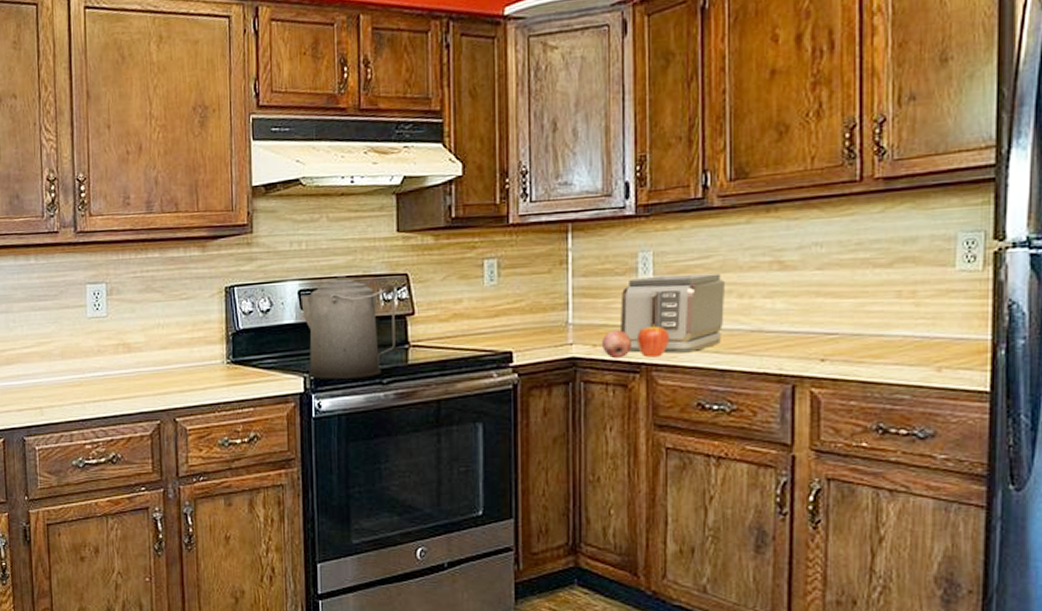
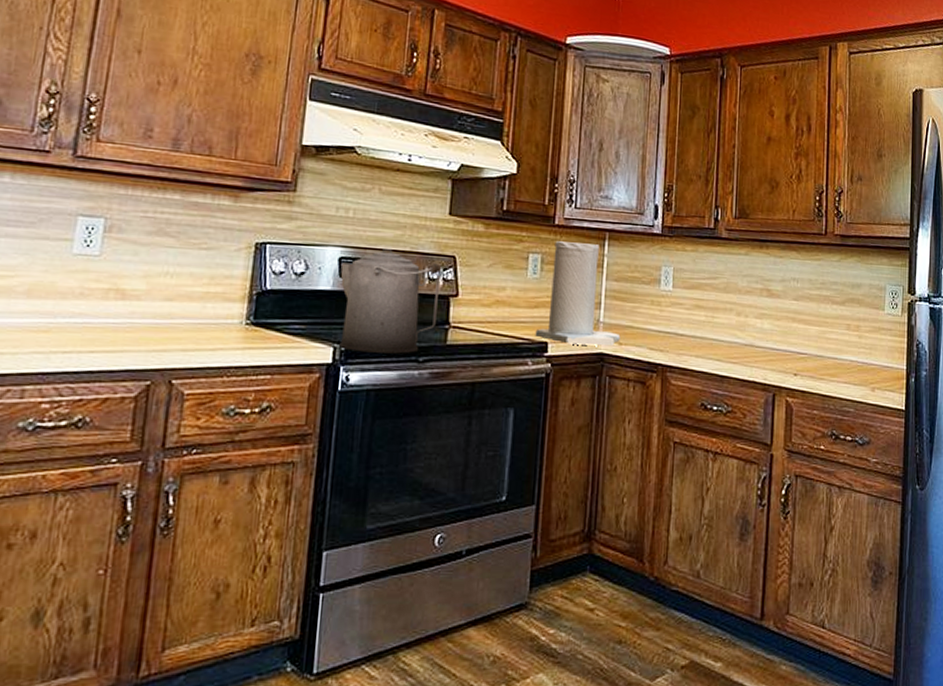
paper towel: none [498,239,594,352] -> present [535,241,621,347]
fruit: present [601,330,631,359] -> none [626,332,651,358]
toaster: present [620,273,724,354] -> none [643,288,727,359]
fruit: present [636,324,670,358] -> none [655,330,683,360]

